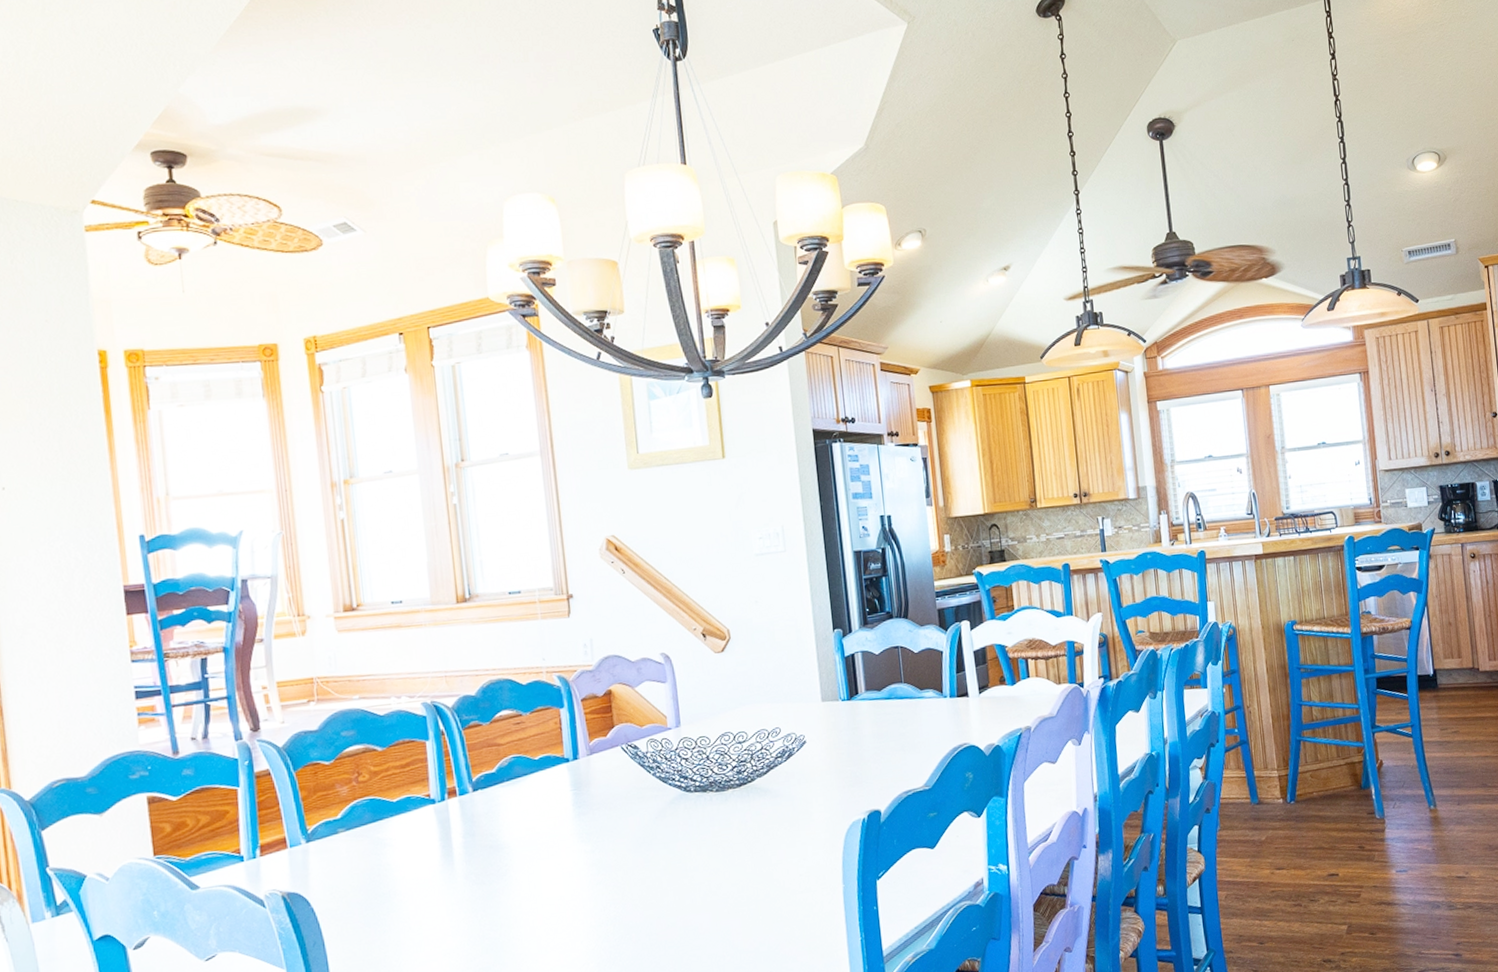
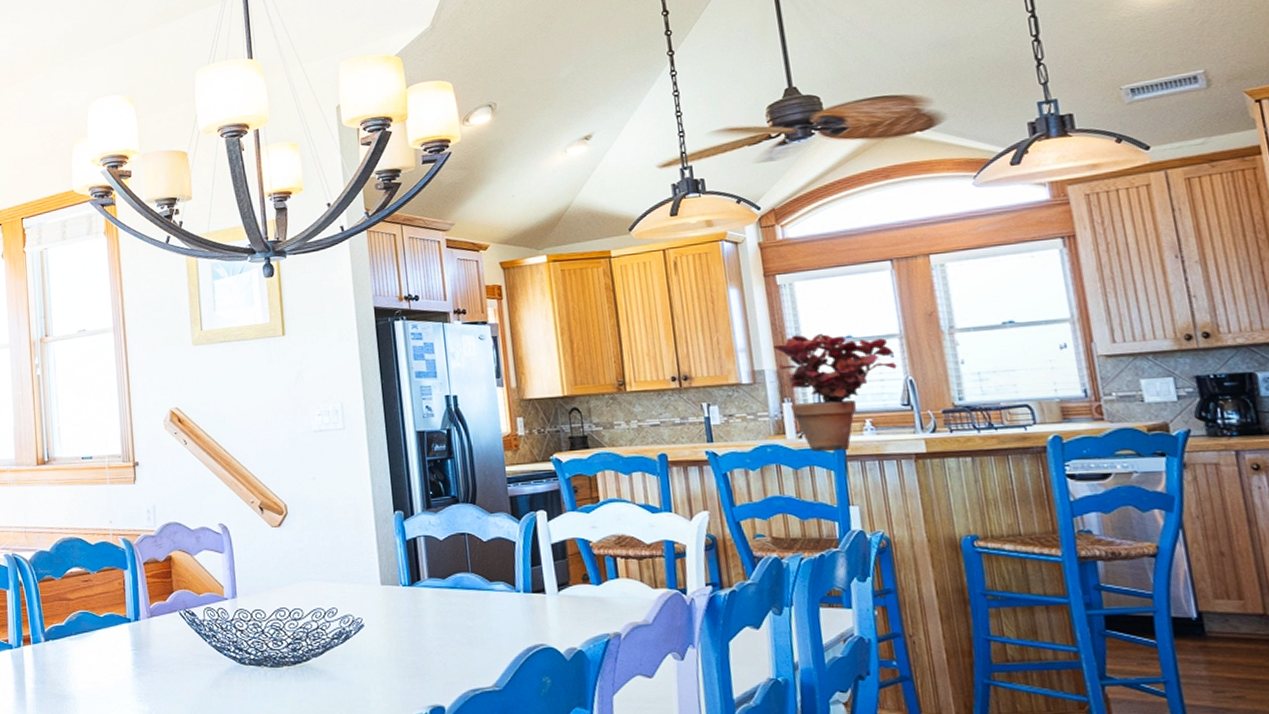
potted plant: none [1154,453,1244,556] -> present [773,333,897,451]

